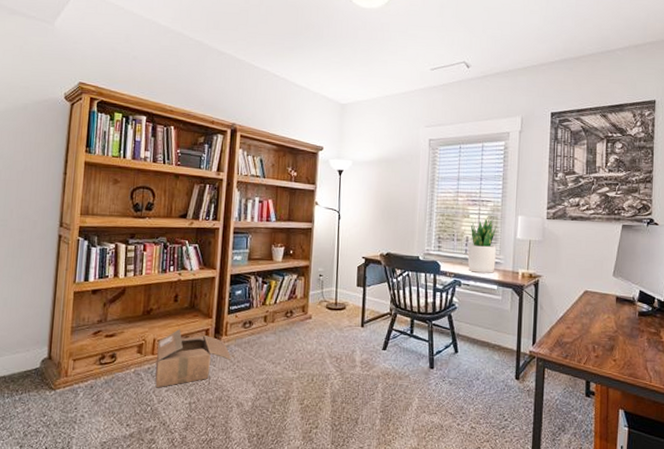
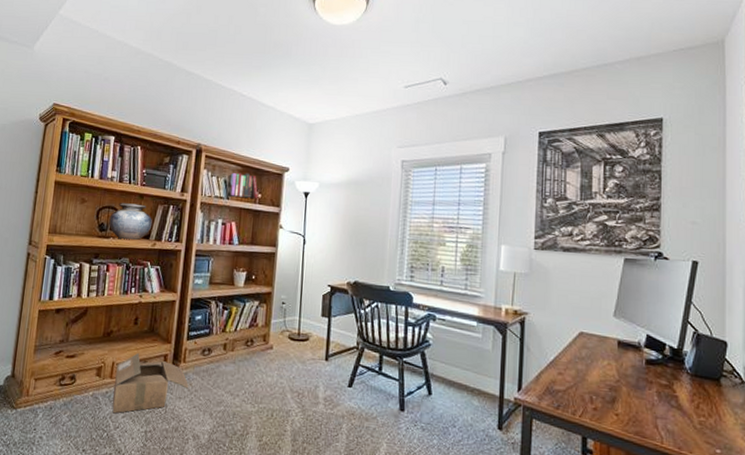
vase: none [143,183,189,220] -> present [108,203,153,241]
books: none [262,151,294,178] -> present [226,172,259,200]
planter: present [467,218,496,274] -> none [443,247,476,309]

